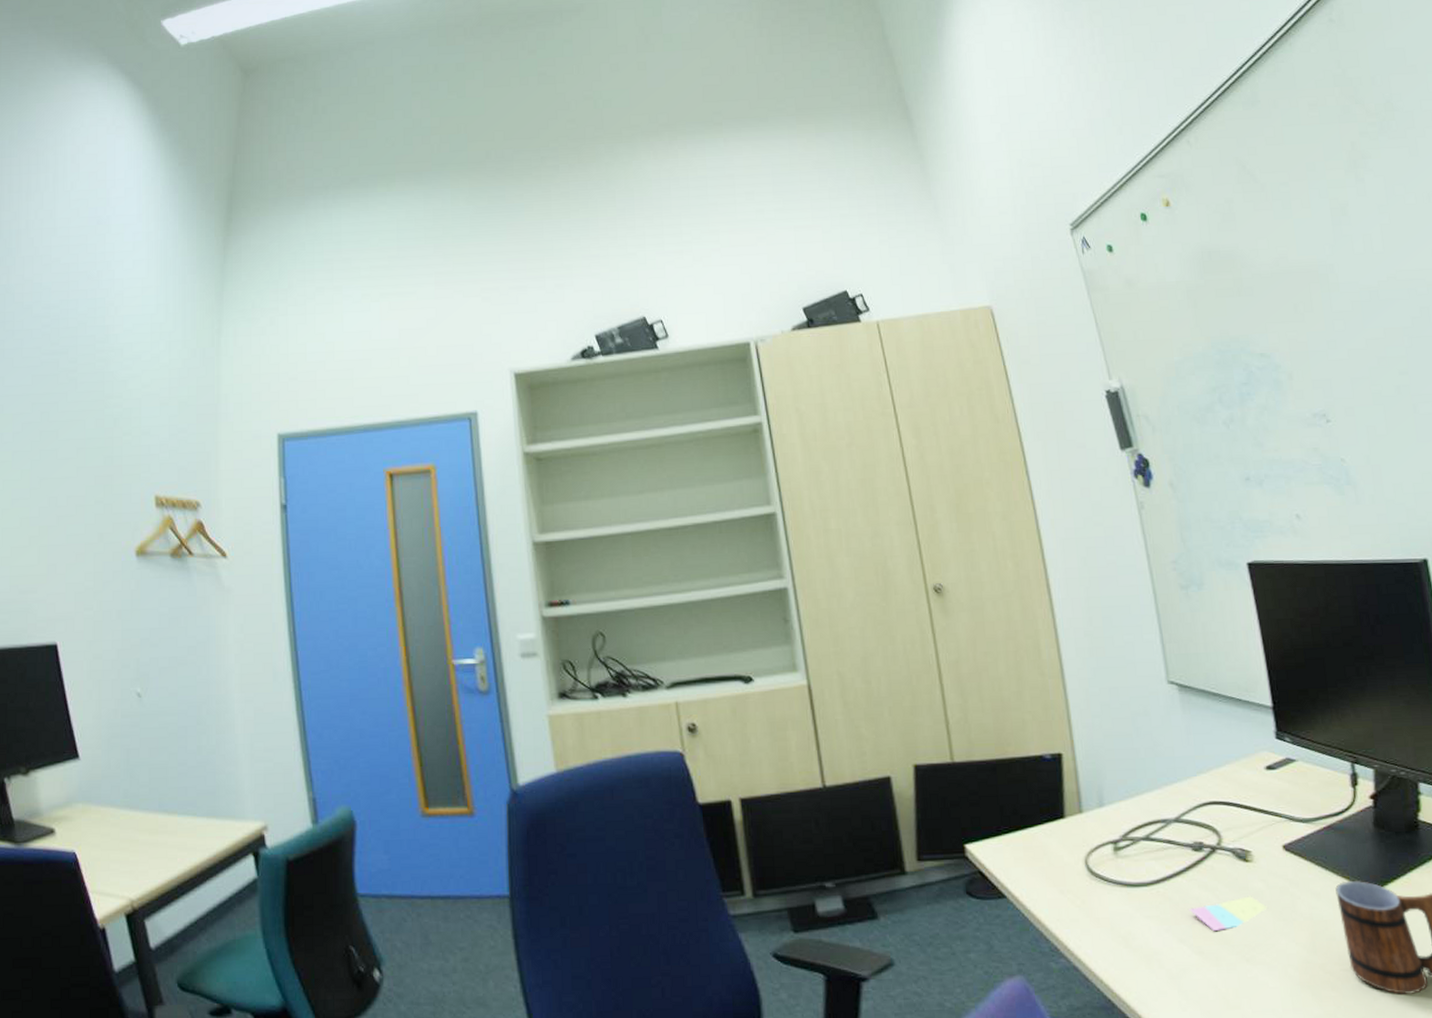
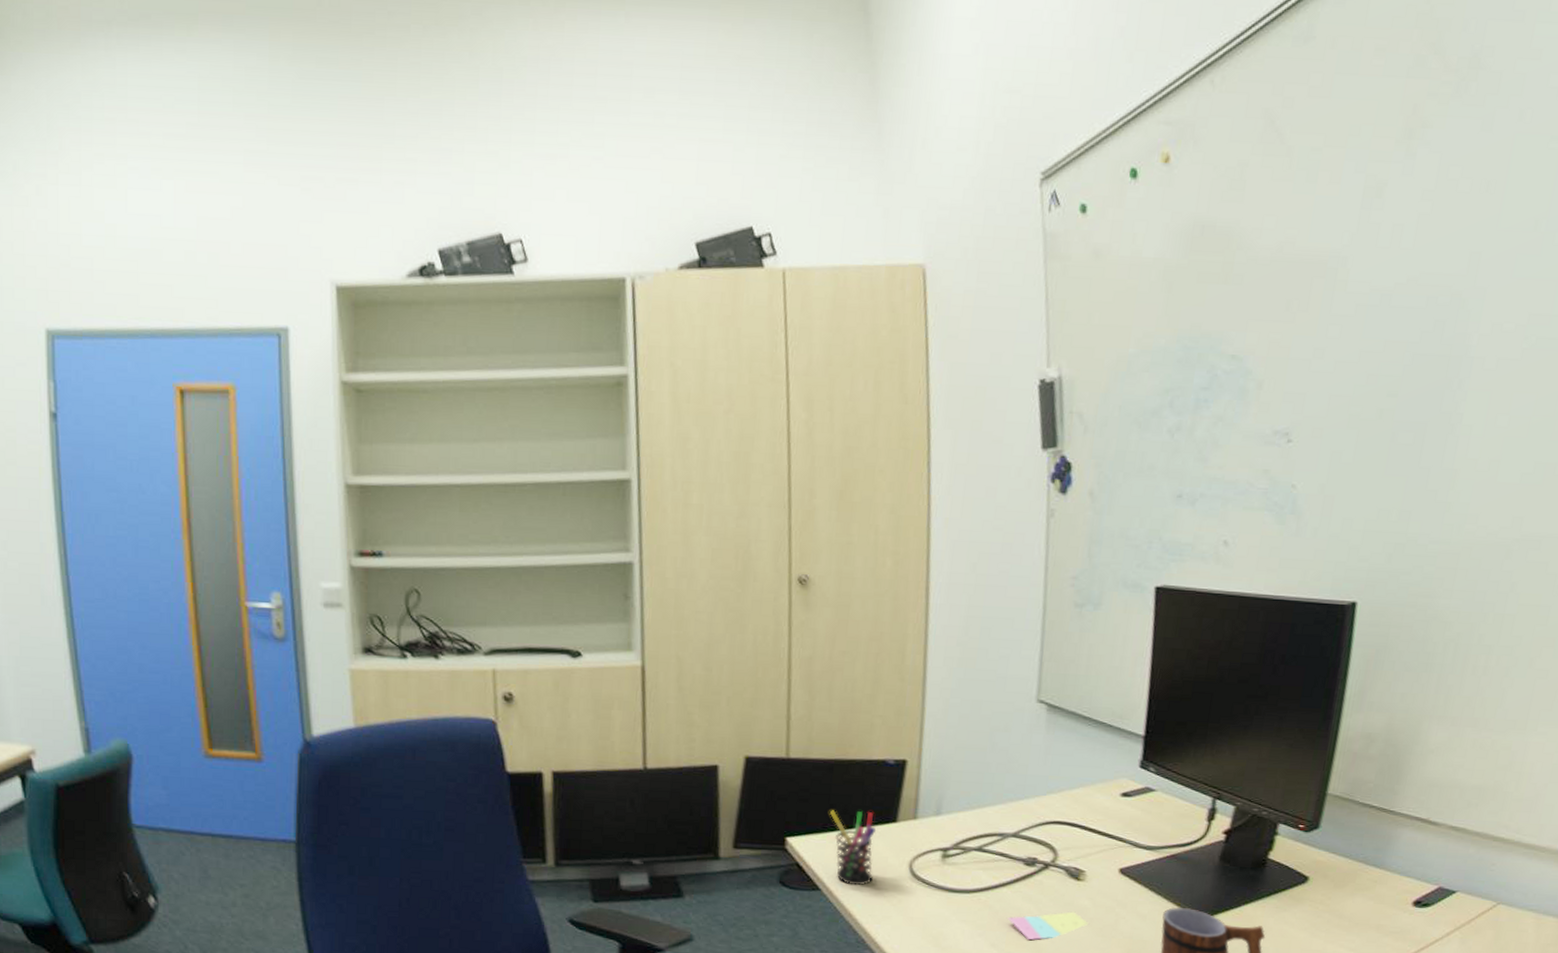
pen holder: none [1001,810,1053,889] -> present [830,810,877,886]

